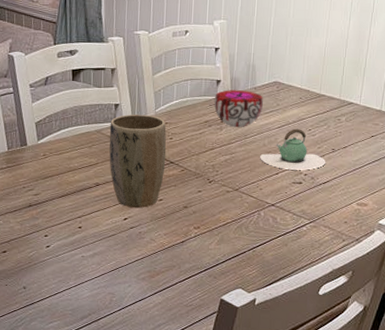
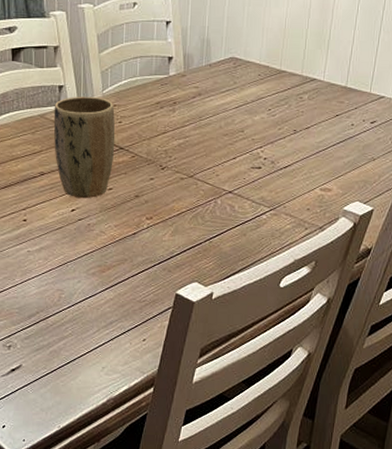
decorative bowl: present [214,90,263,128] -> none [165,67,219,109]
teapot: present [260,128,326,170] -> none [216,108,287,154]

